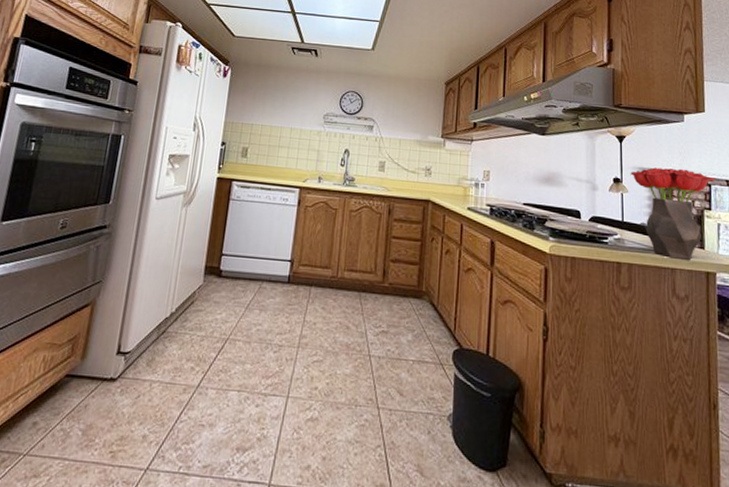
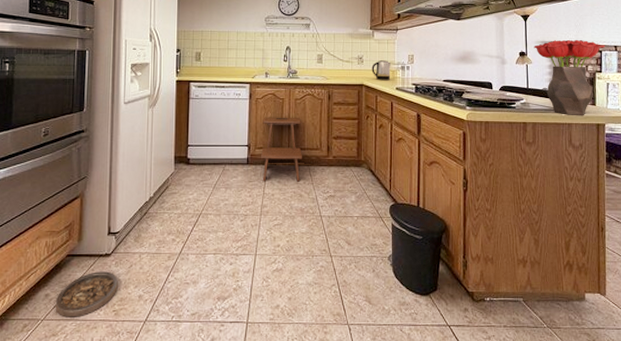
pet bowl: none [42,399,121,456] -> present [55,271,118,318]
step stool: none [304,228,355,310] -> present [261,117,303,182]
kettle: none [440,174,463,199] -> present [371,60,391,81]

